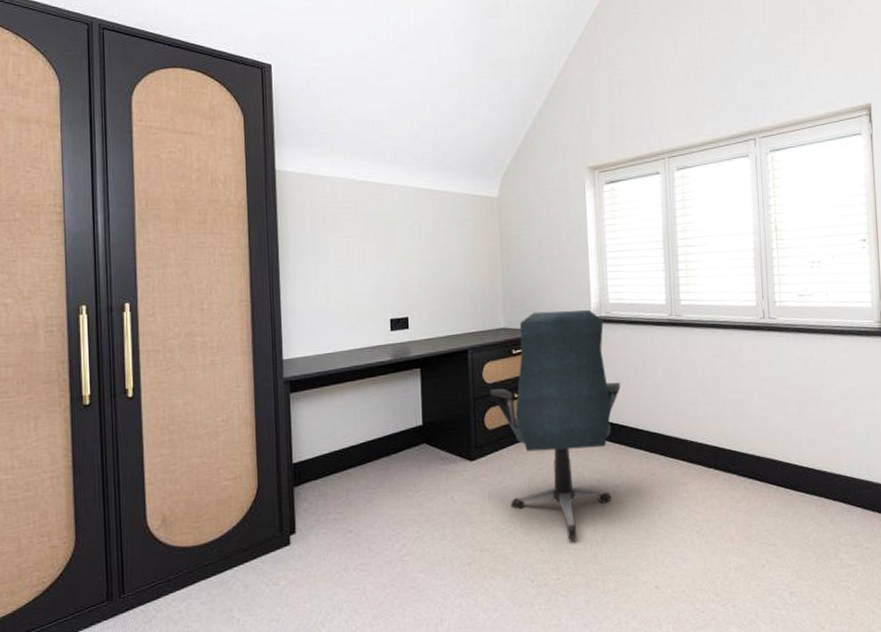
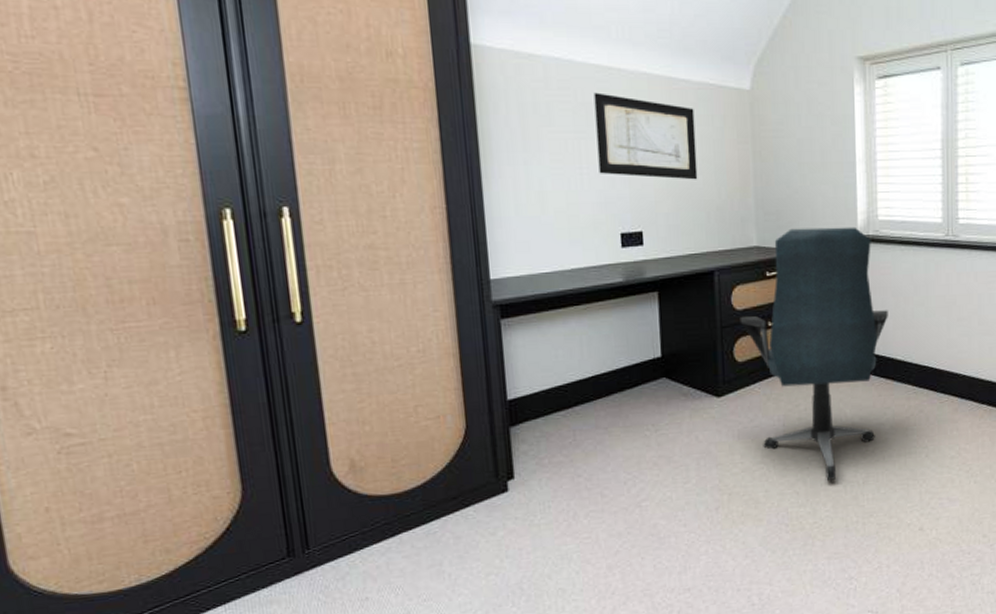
wall art: none [371,204,455,273] -> present [593,92,698,180]

